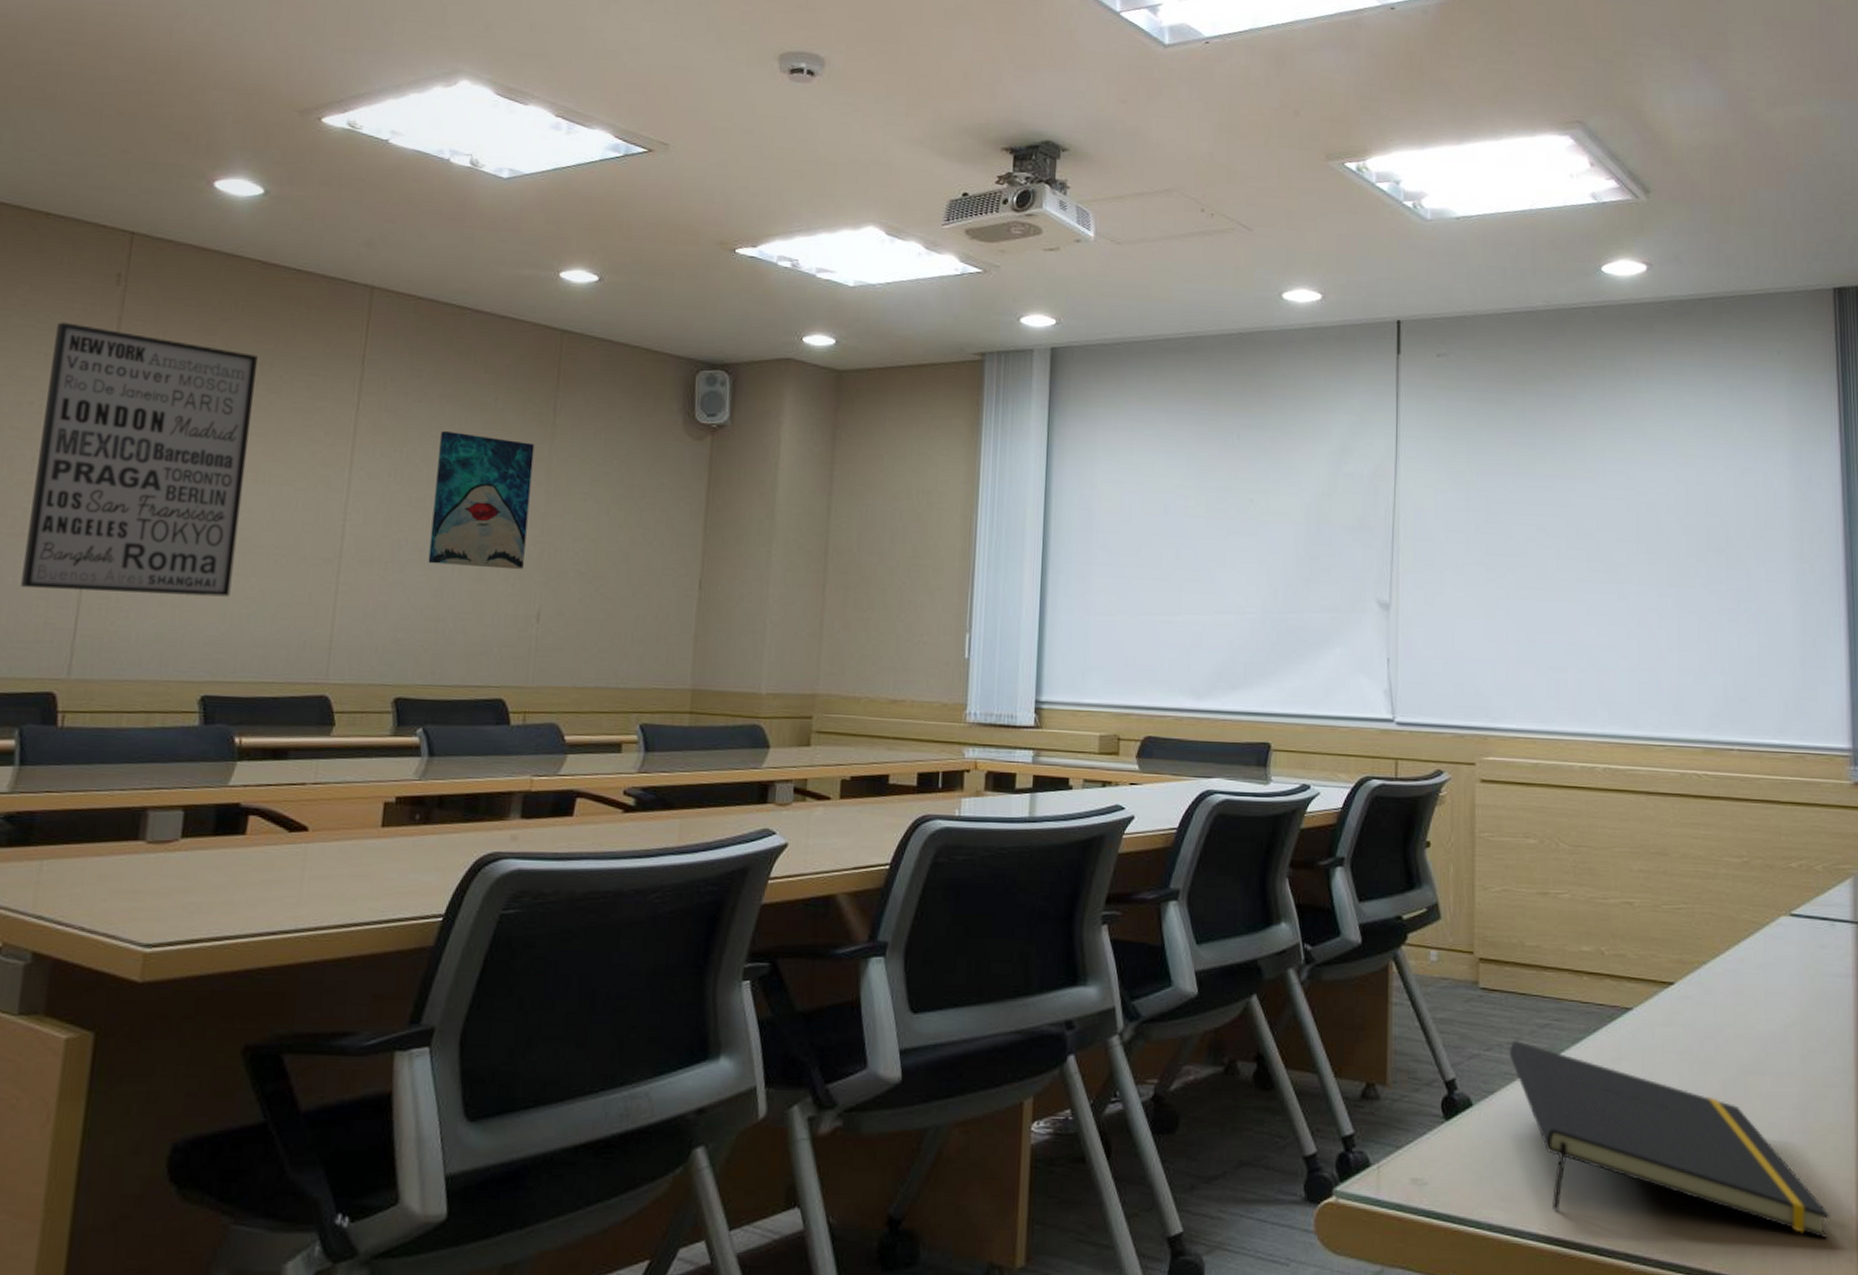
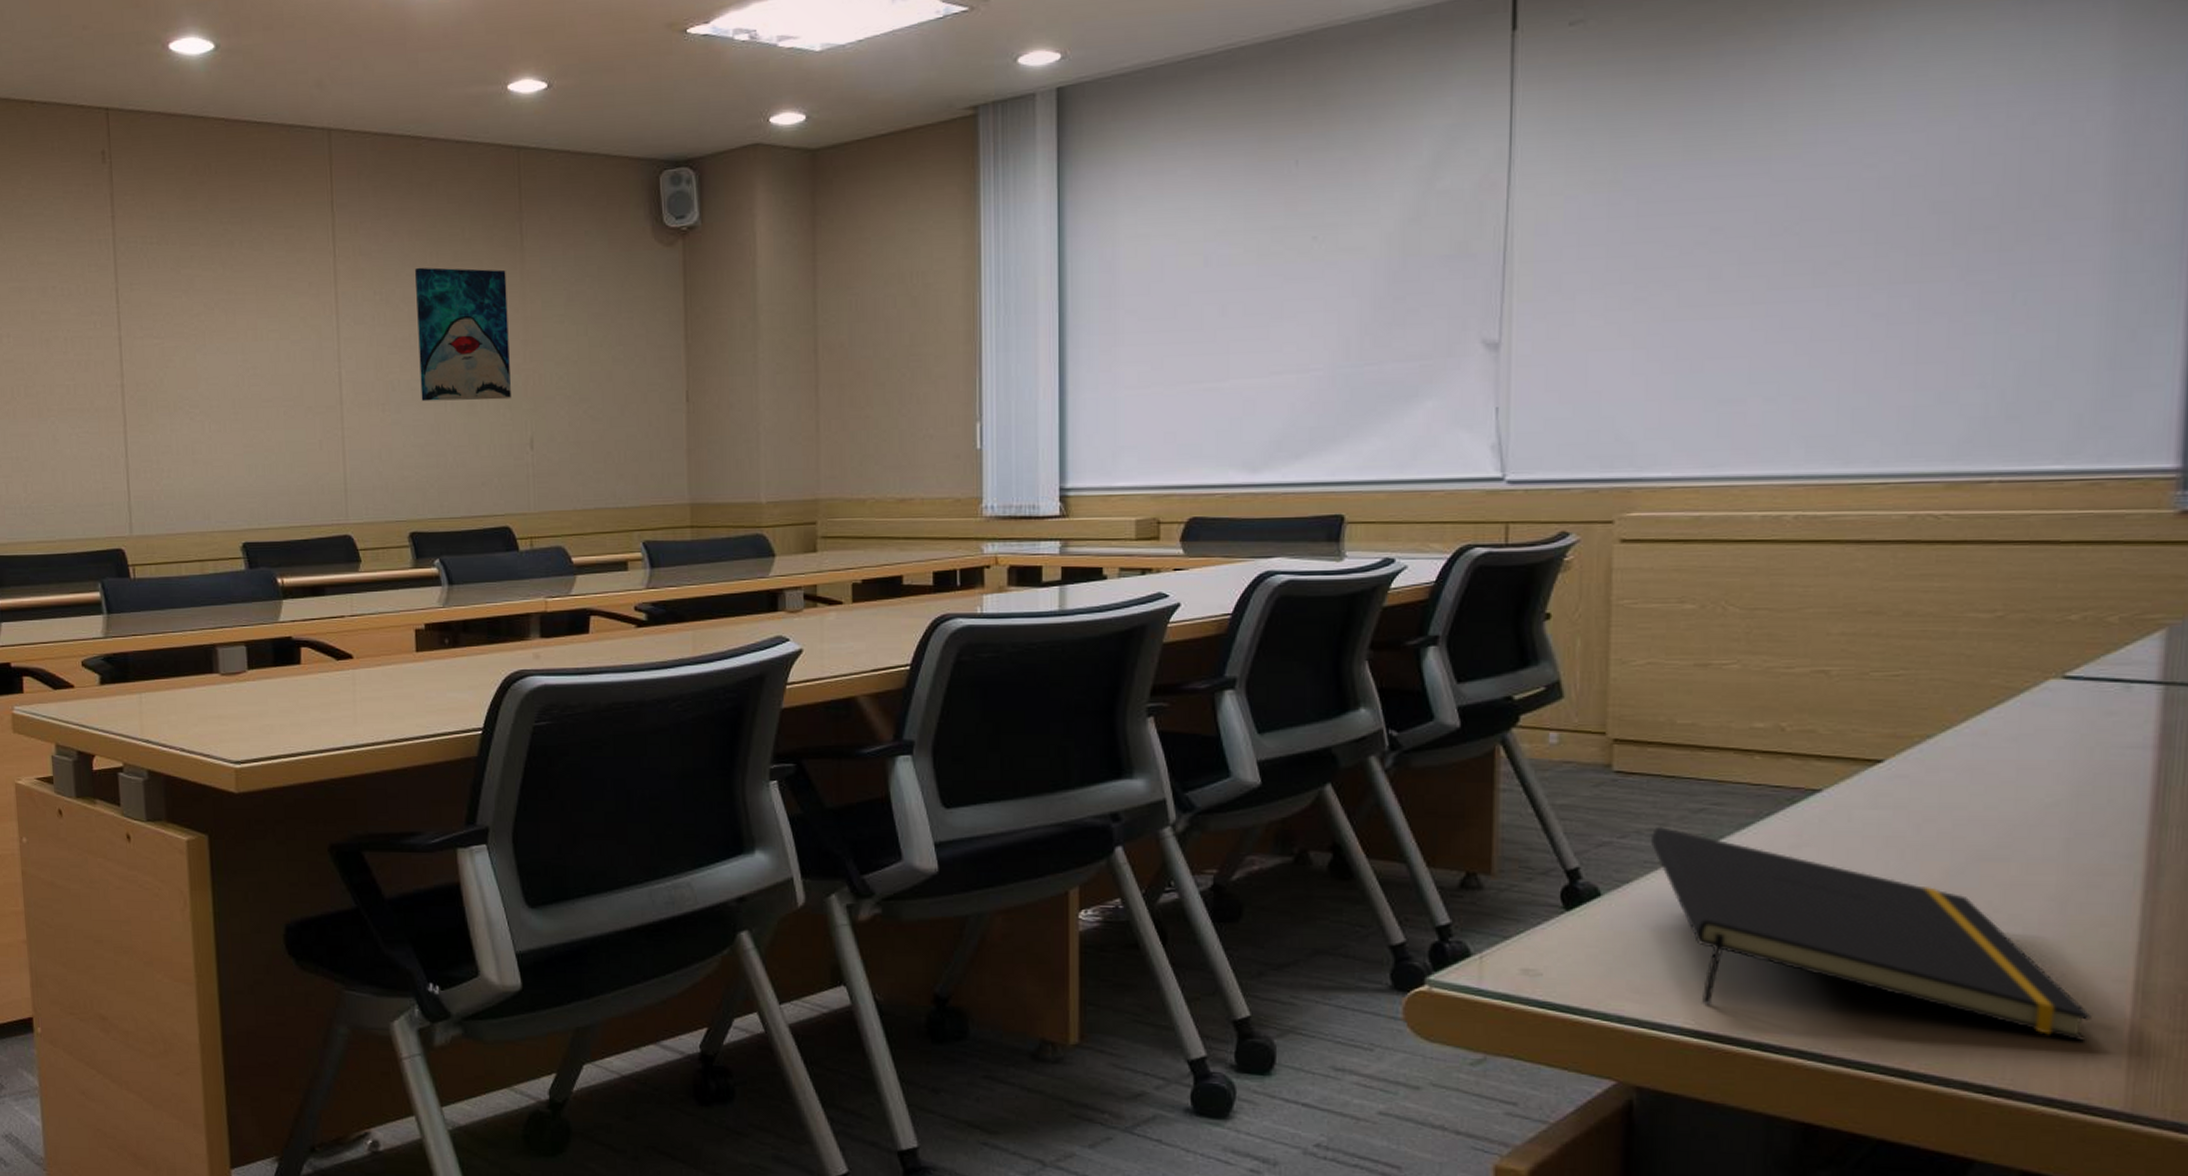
wall art: present [20,322,258,597] -> none [61,206,251,458]

